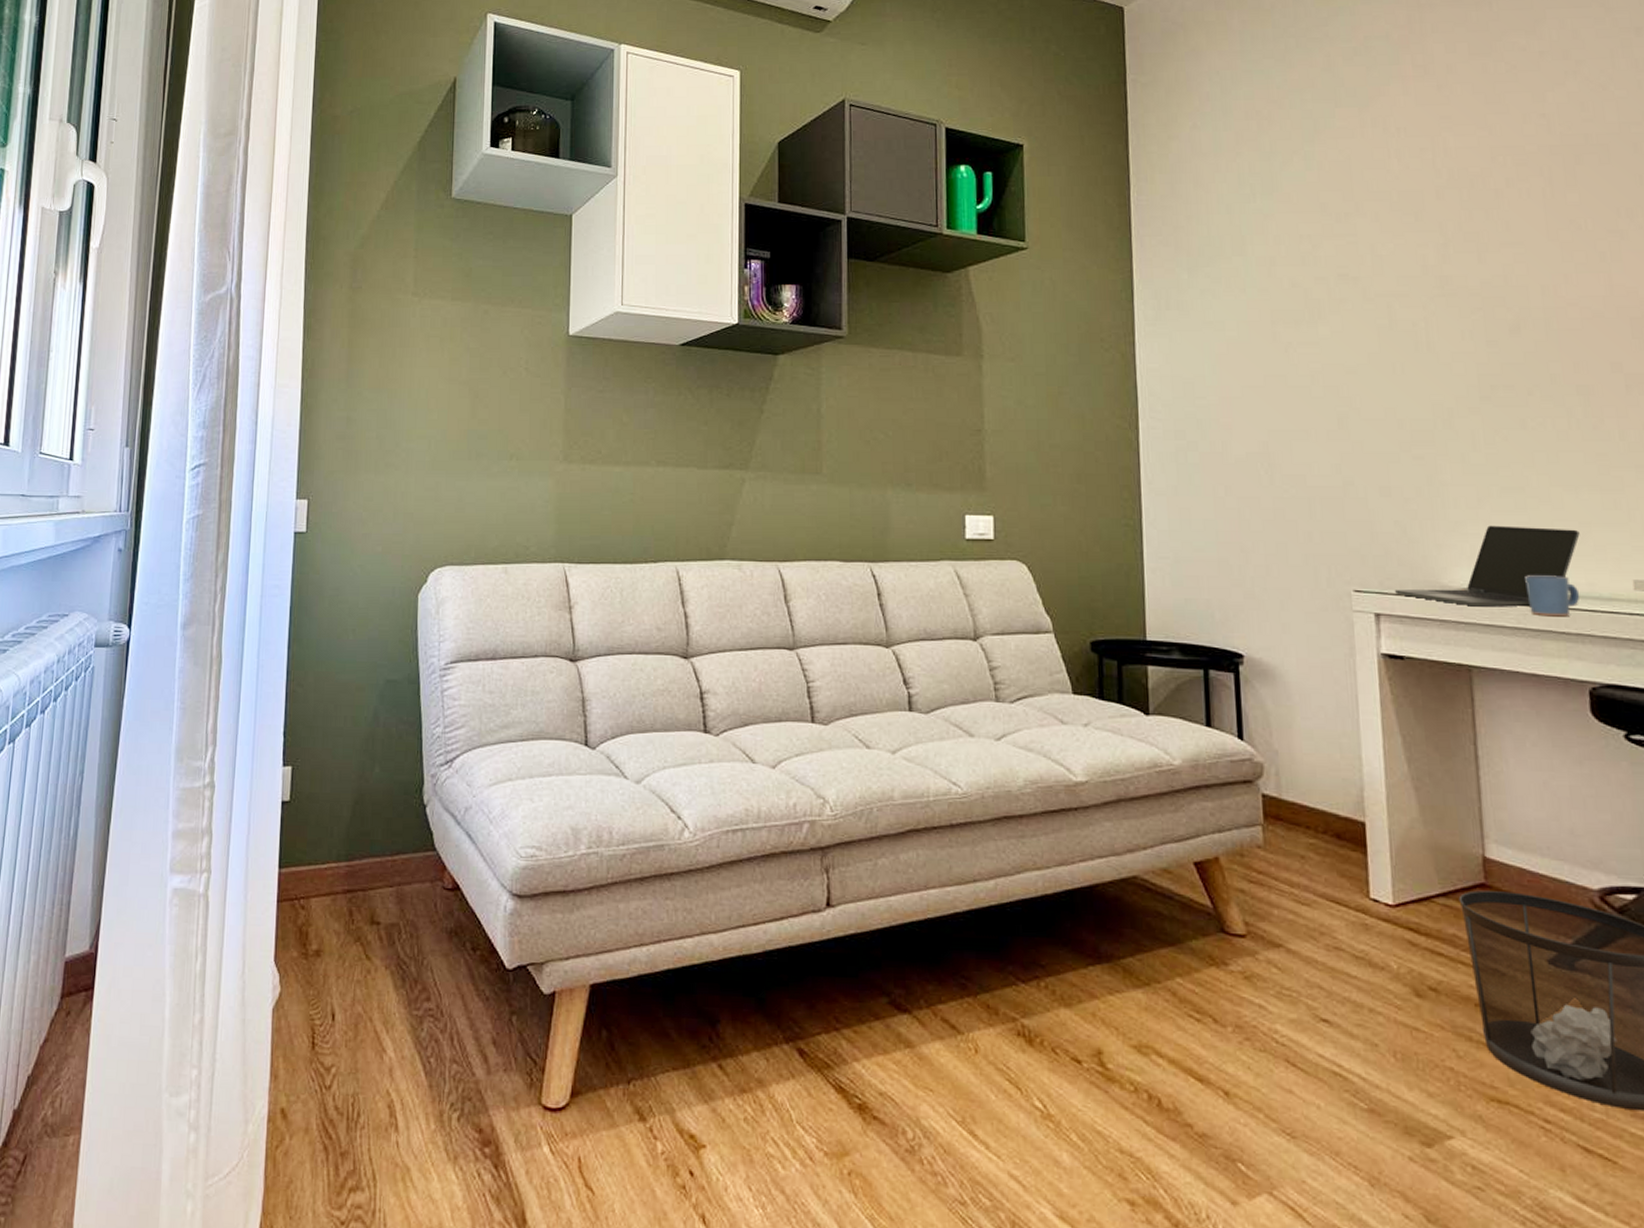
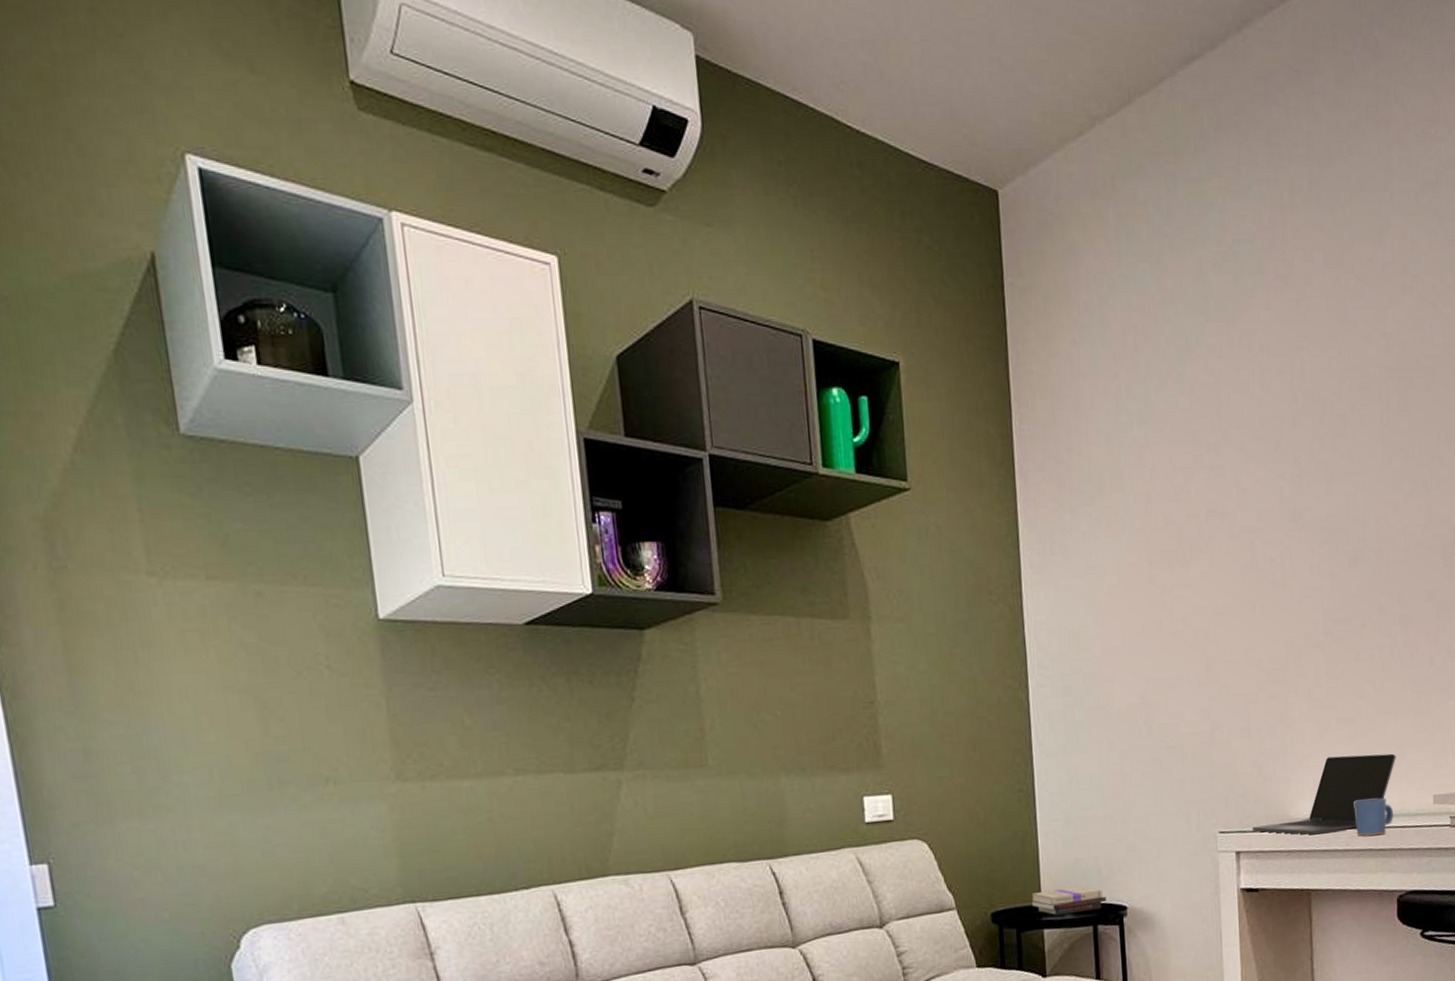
books: none [1135,626,1220,654] -> present [1031,886,1107,916]

